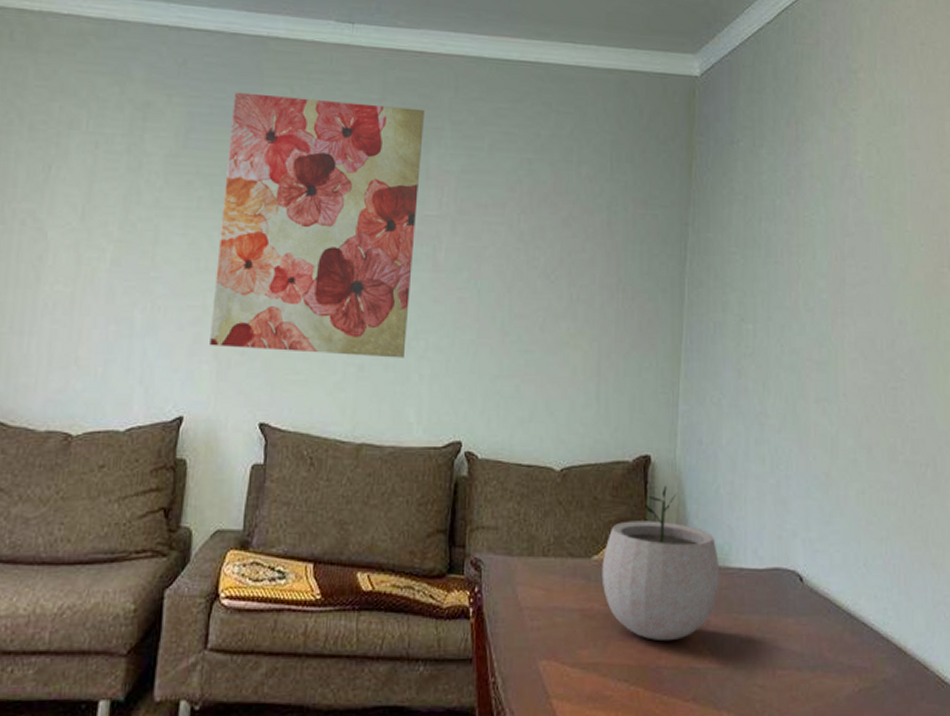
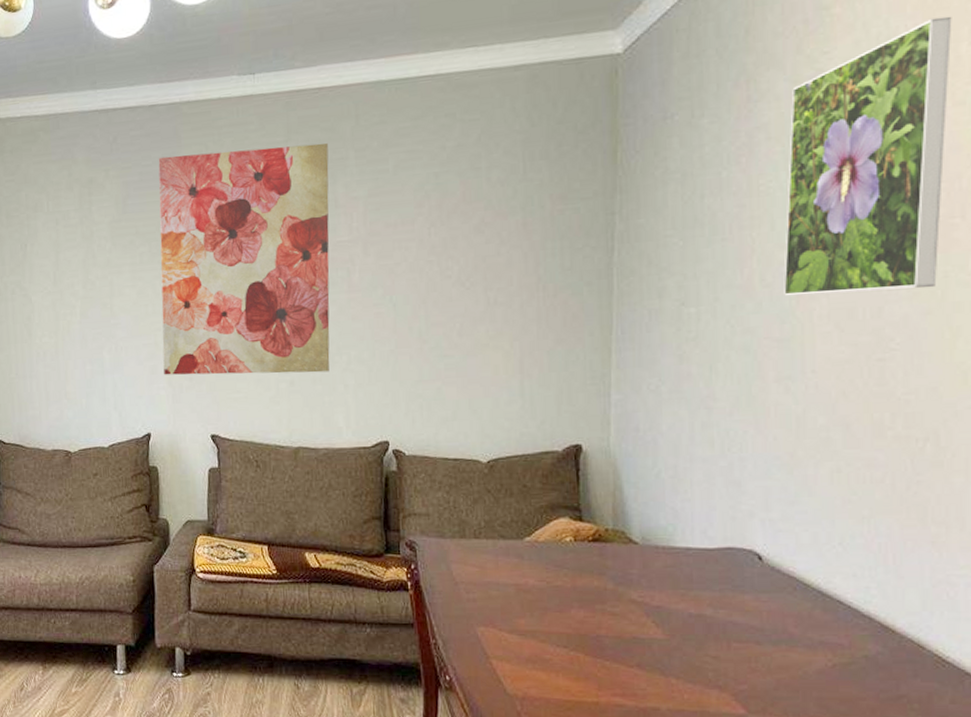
plant pot: present [601,486,720,642] -> none [534,473,664,614]
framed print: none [822,97,940,327] -> present [783,16,952,296]

